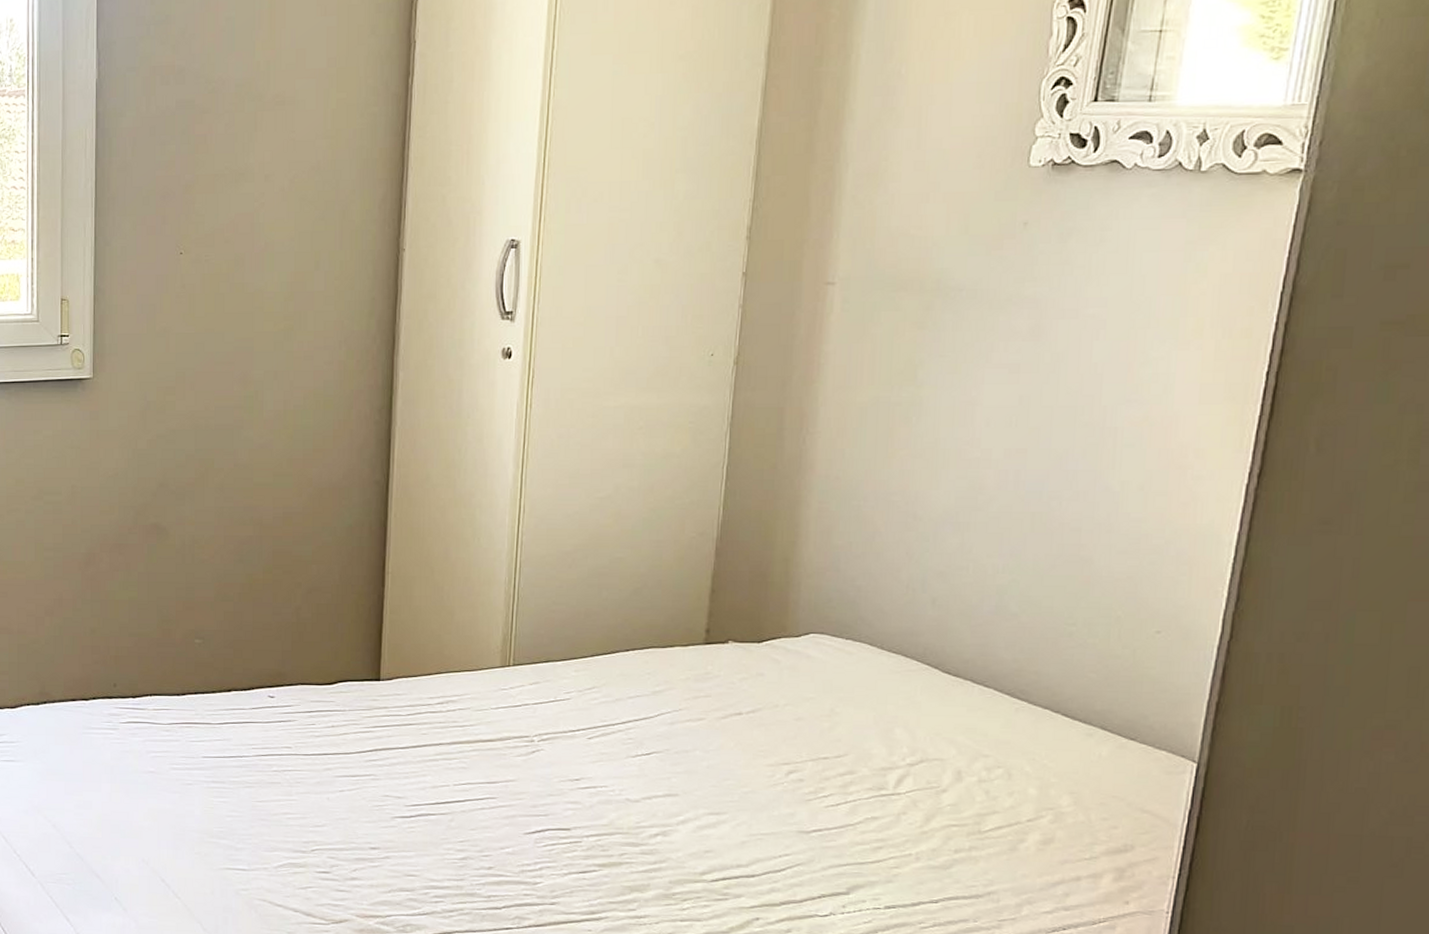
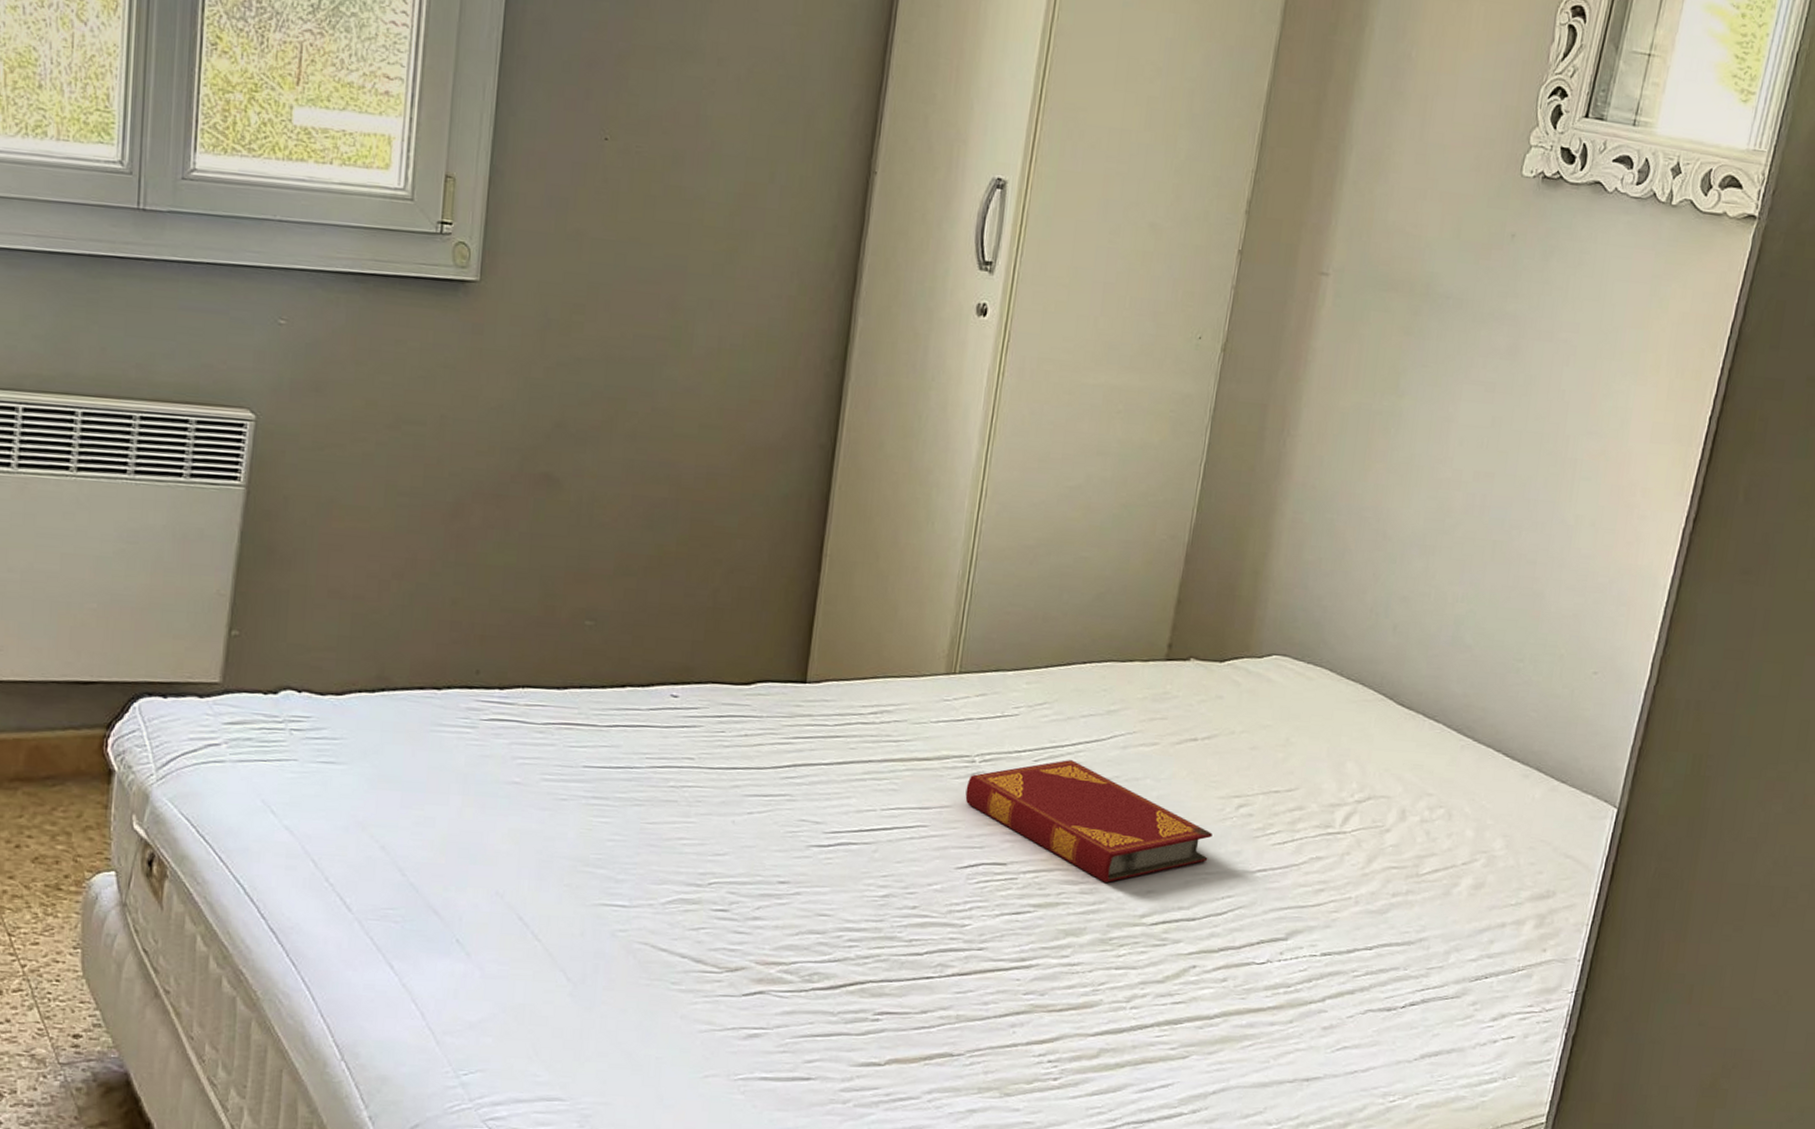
hardback book: none [528,736,765,844] -> present [965,760,1213,883]

